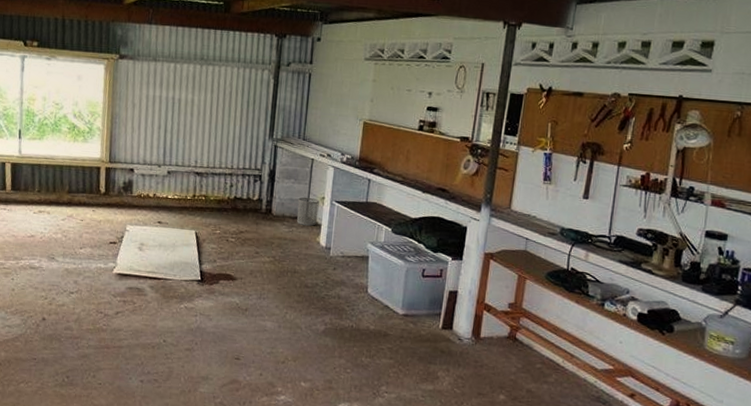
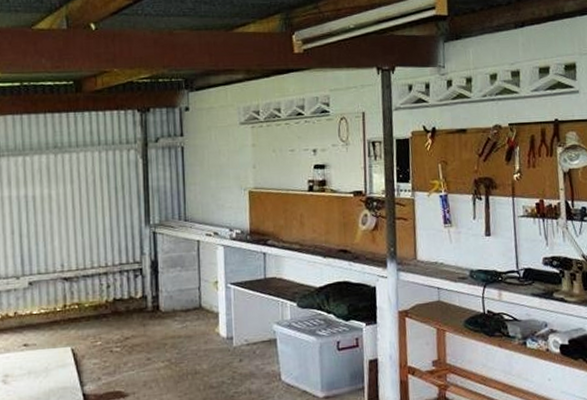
waste bin: present [297,197,320,226] -> none [188,284,213,317]

